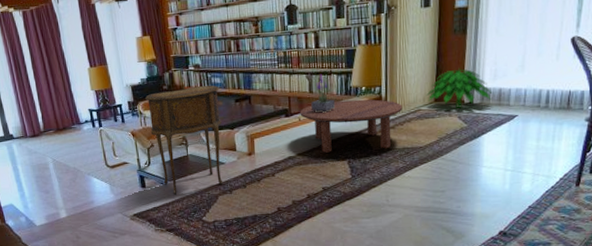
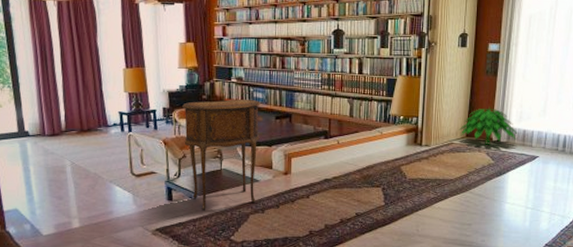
coffee table: present [300,99,403,153] -> none [339,127,437,179]
potted plant: present [311,75,335,113] -> none [351,100,373,138]

